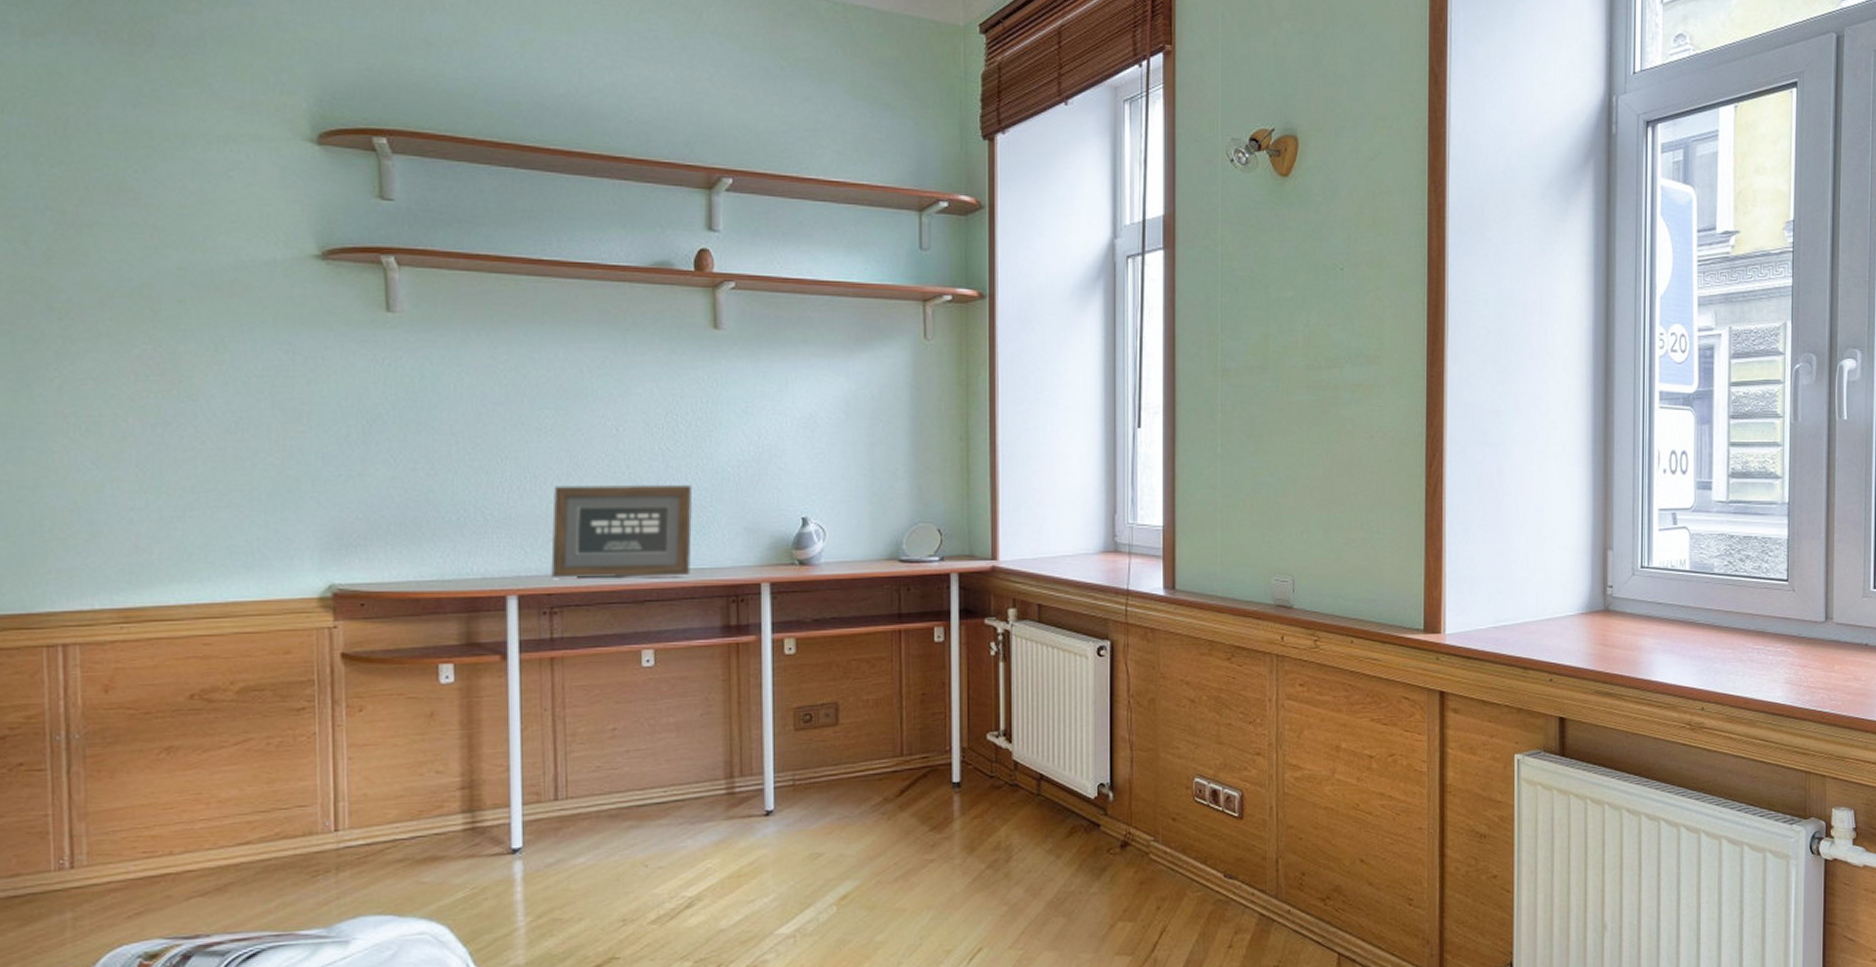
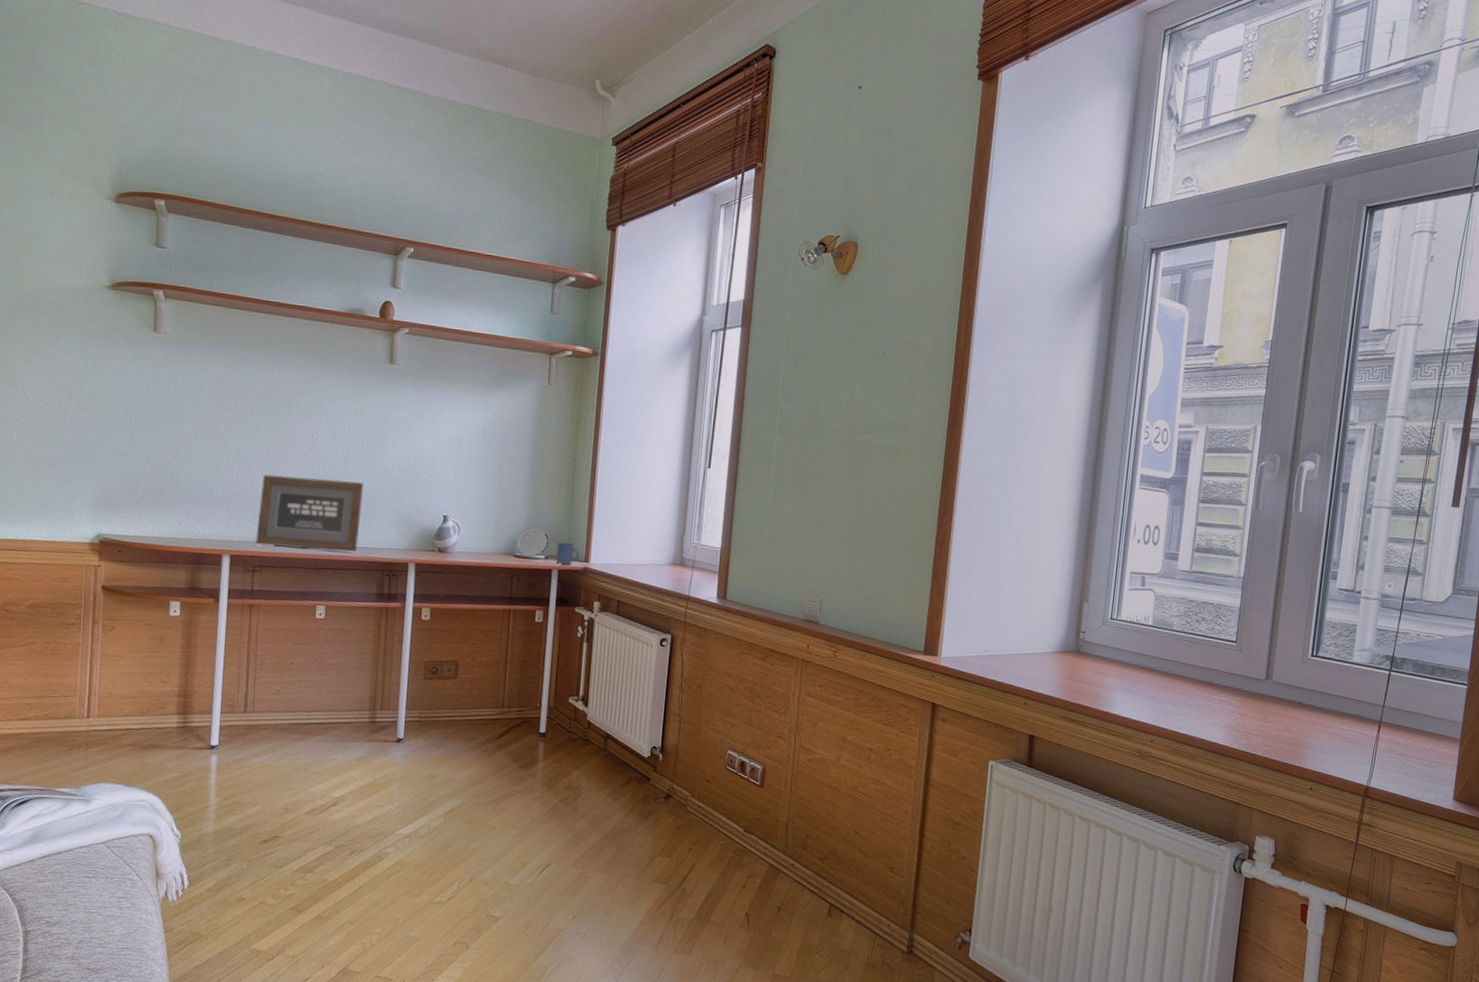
mug: none [954,537,985,566] -> present [556,542,580,565]

